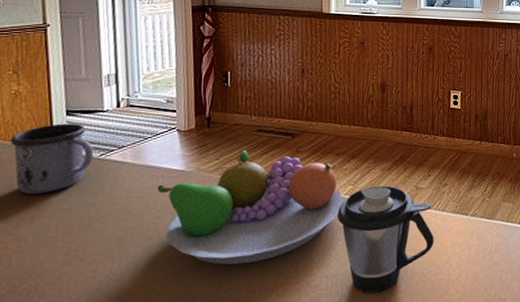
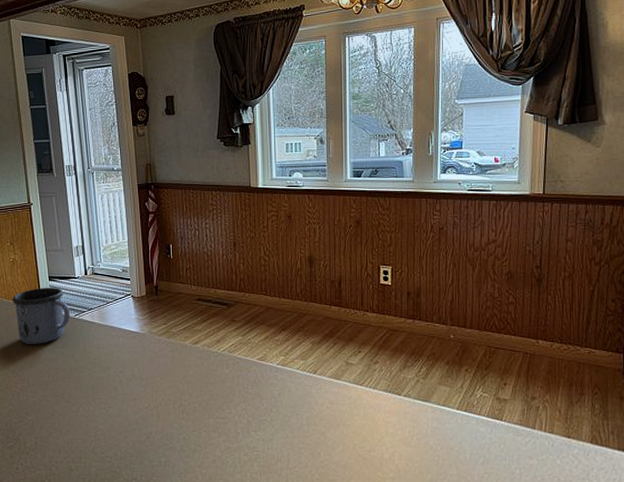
fruit bowl: present [157,151,343,265] -> none [119,317,276,420]
cup: present [337,185,434,294] -> none [271,359,366,461]

